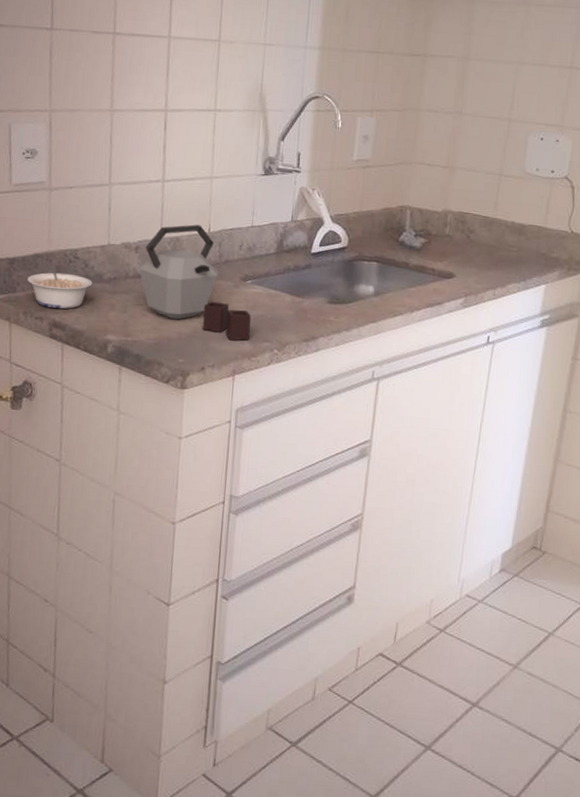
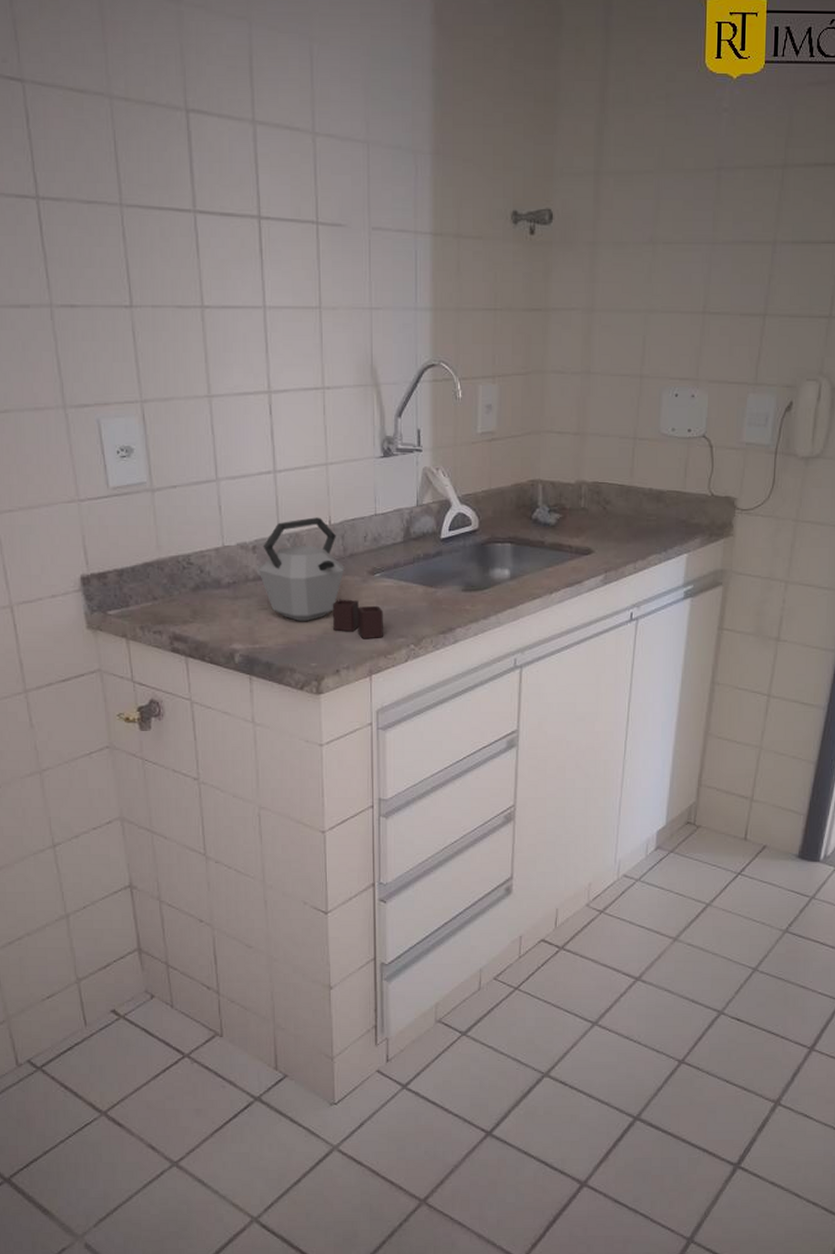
legume: present [27,265,93,309] -> none [140,574,211,620]

